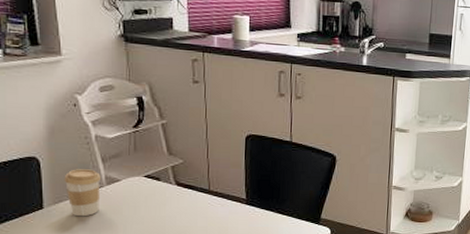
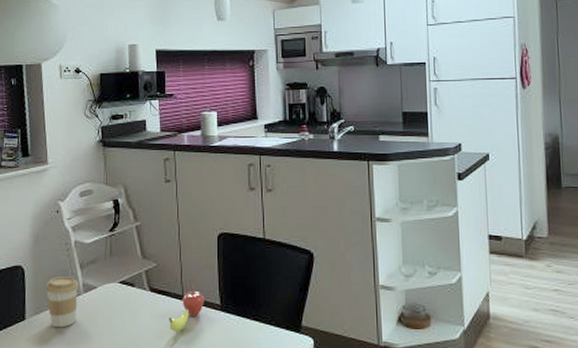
fruit: none [195,179,231,221] -> present [169,283,204,331]

